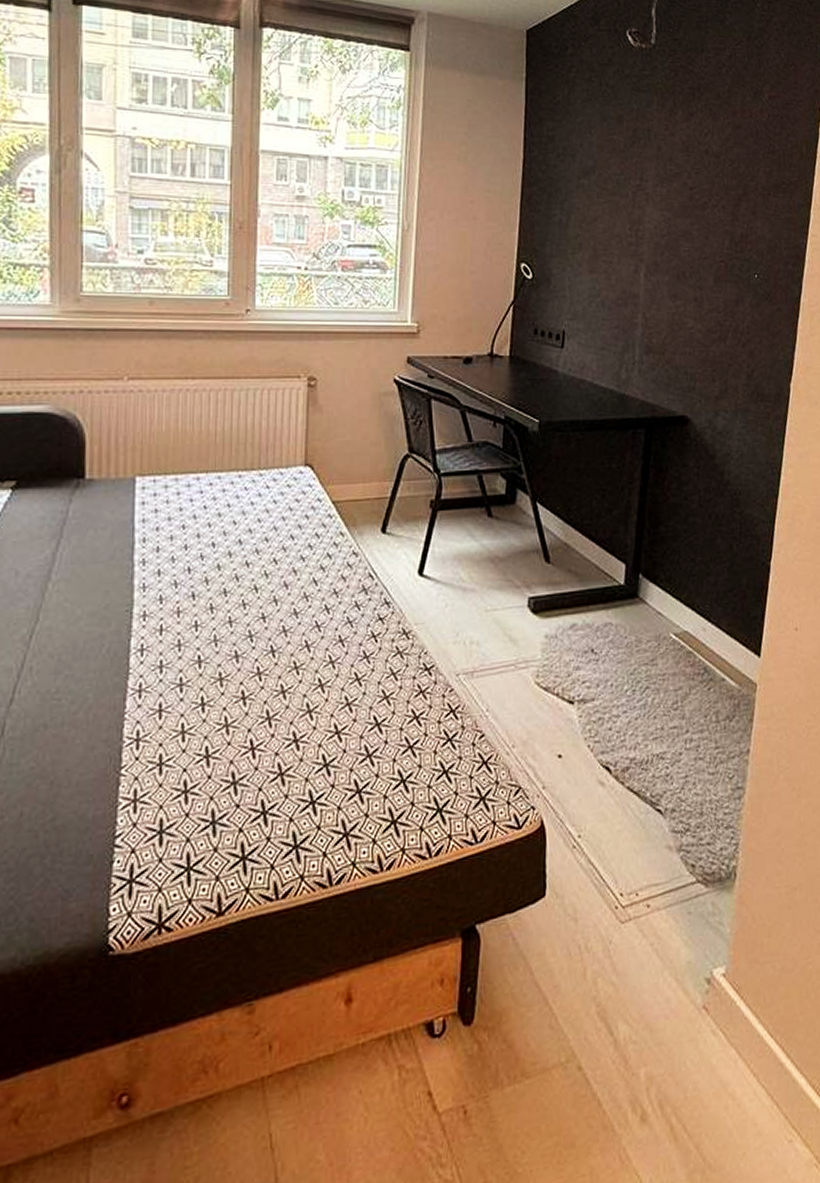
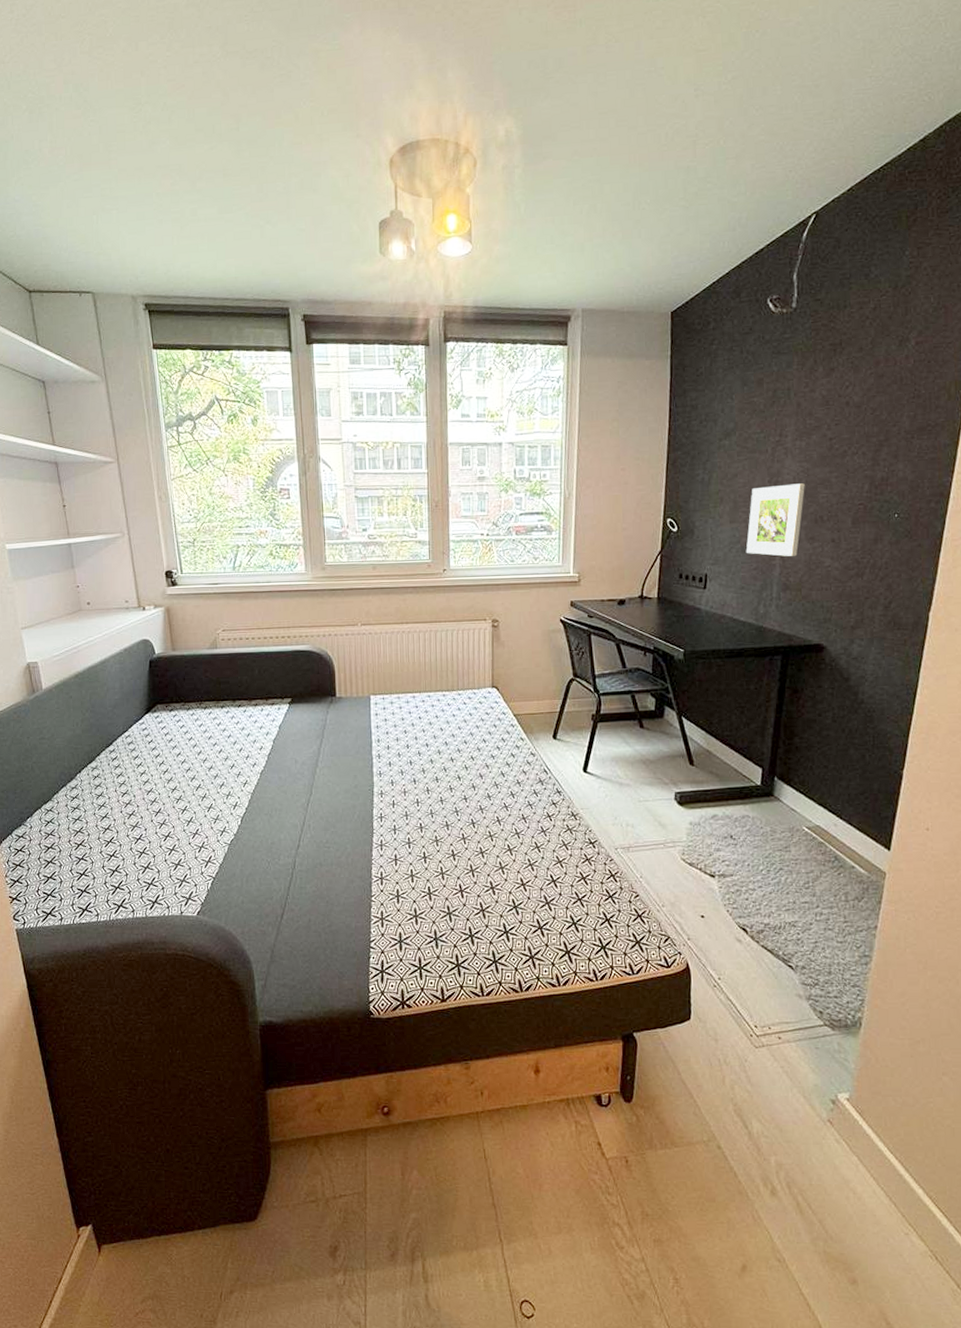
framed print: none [606,233,667,316] -> present [745,483,805,557]

